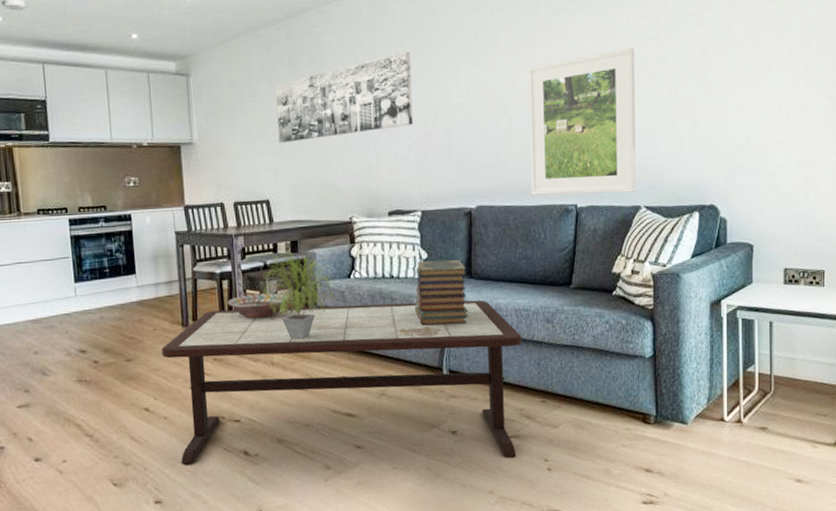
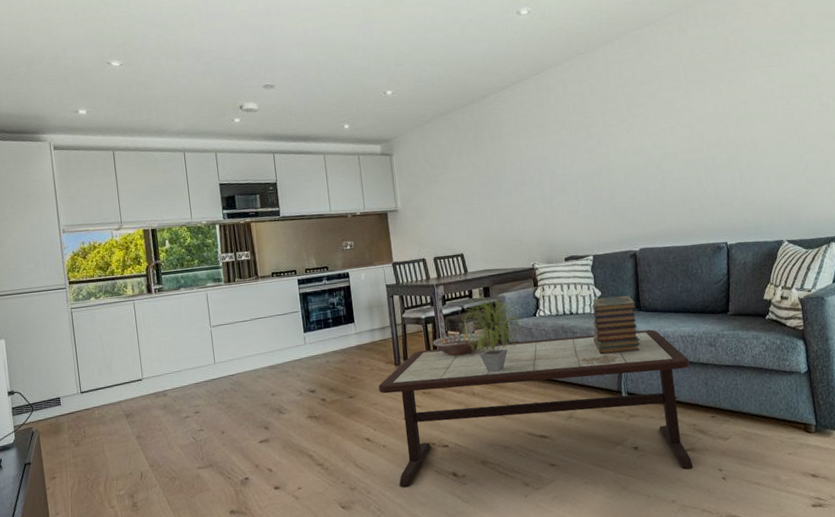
wall art: present [275,51,413,144] -> none [463,123,581,206]
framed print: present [527,47,636,195] -> none [674,107,778,237]

